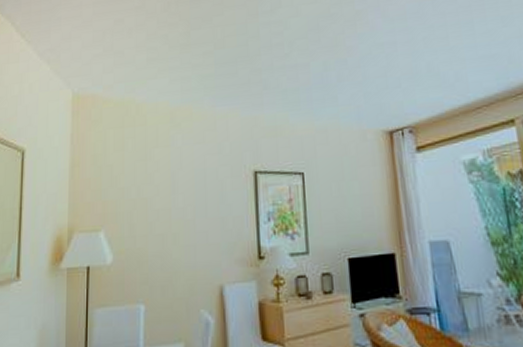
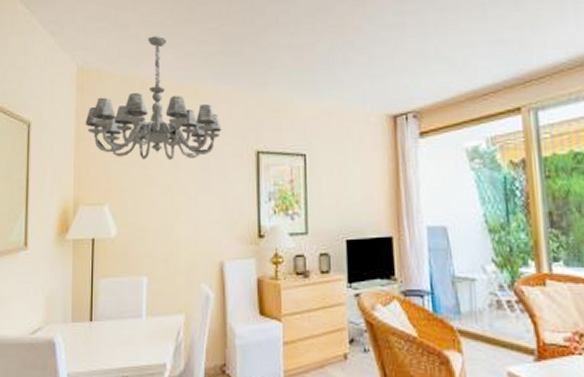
chandelier: none [80,60,219,184] -> present [85,35,222,161]

